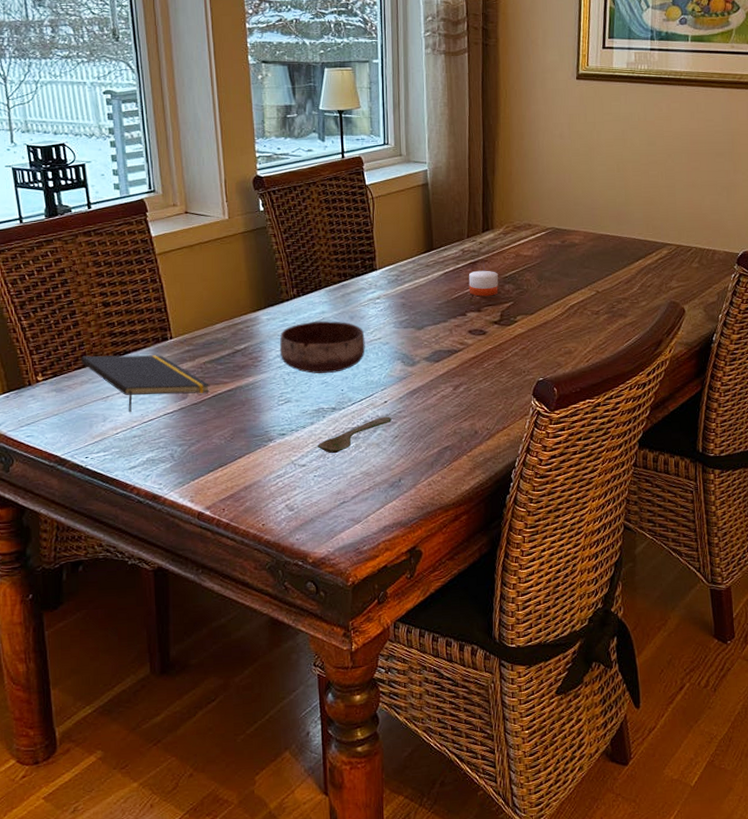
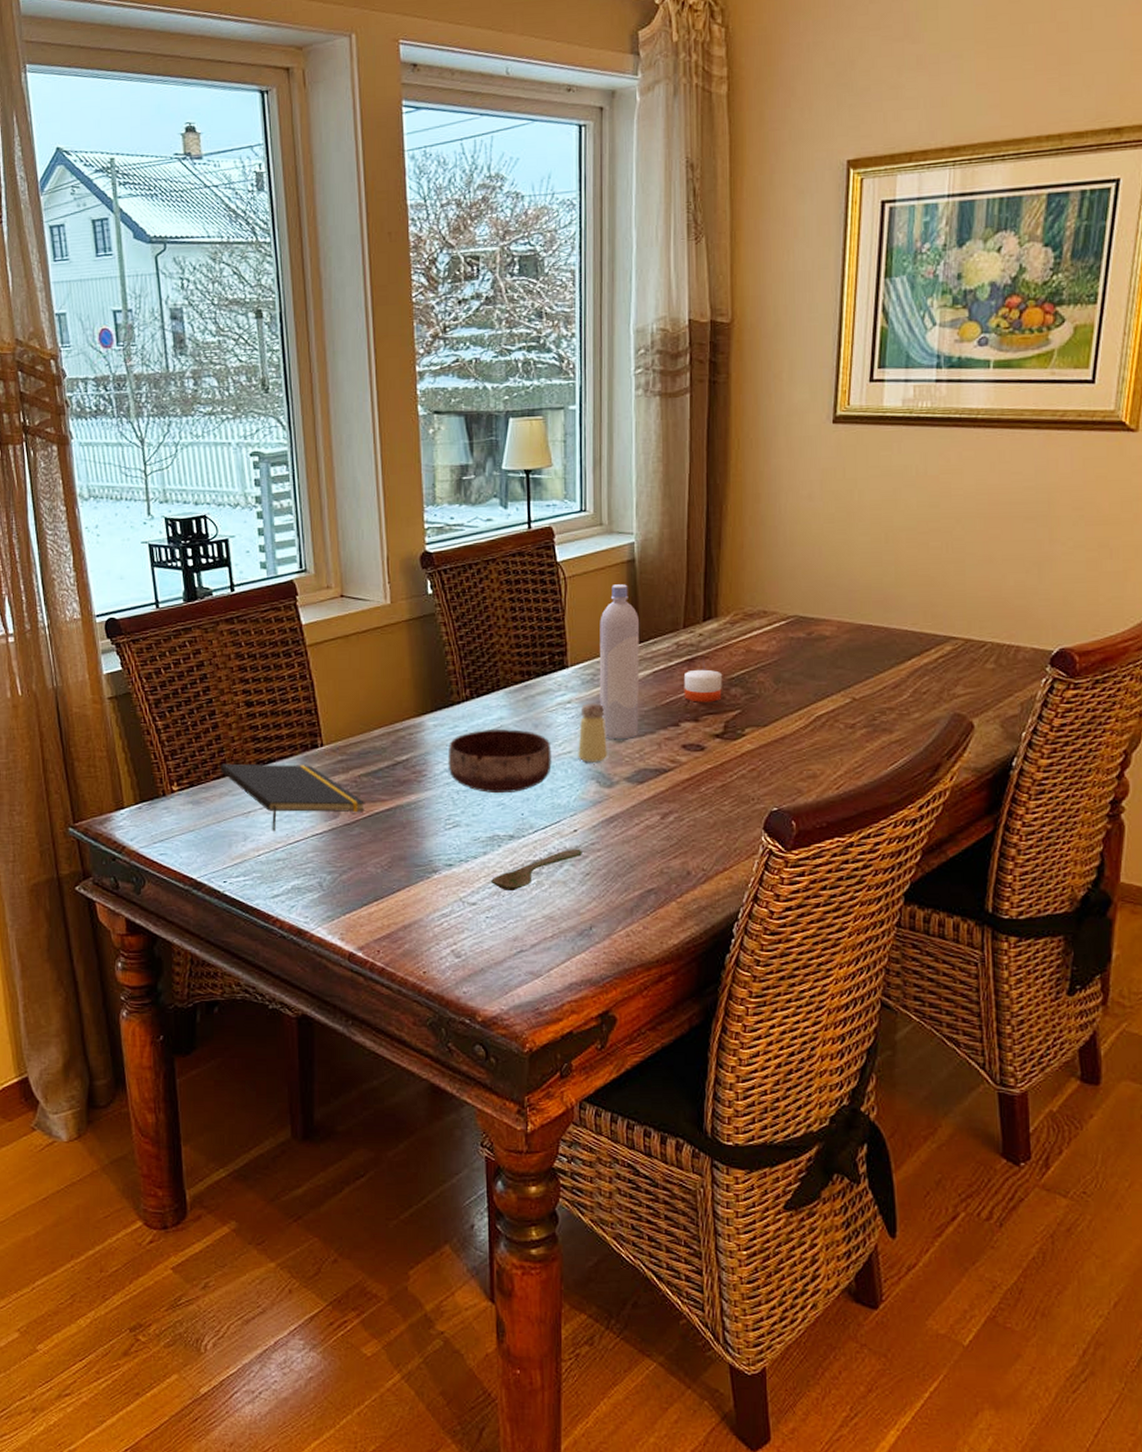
saltshaker: none [386,298,410,347] -> present [578,703,607,763]
bottle: none [401,203,434,327] -> present [599,584,640,739]

